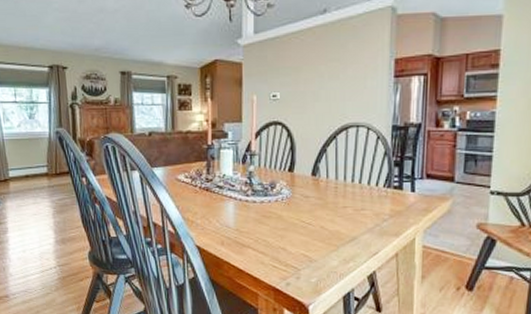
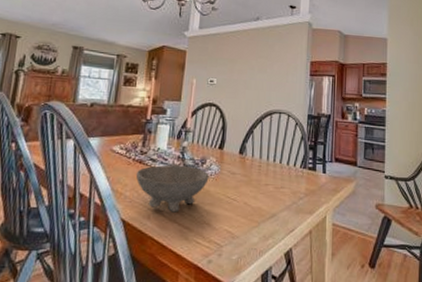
bowl: none [204,191,280,238] -> present [135,164,209,213]

